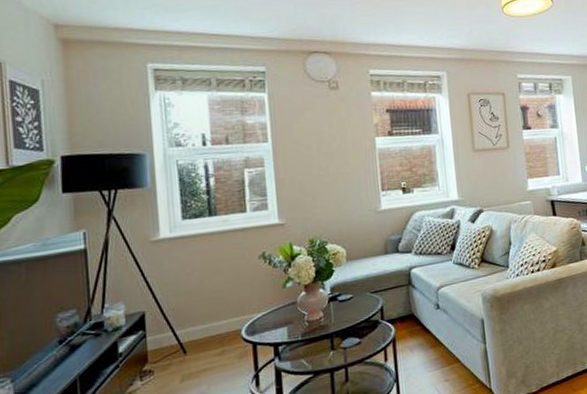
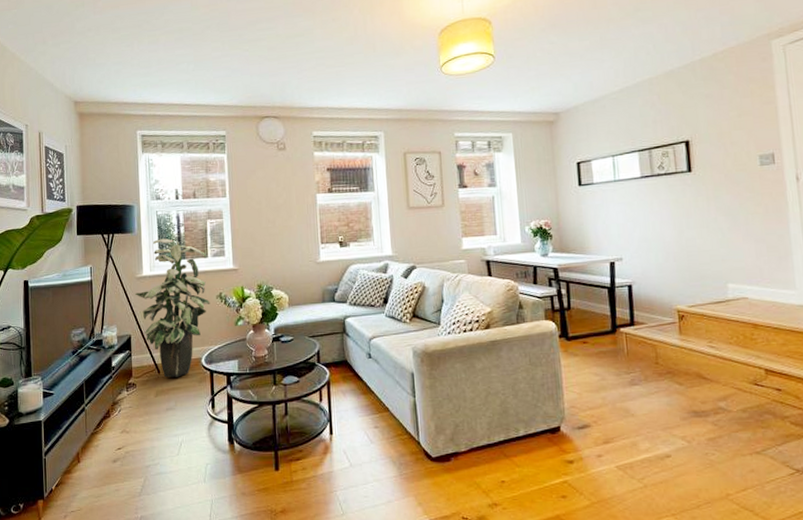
indoor plant: none [148,192,251,358] -> present [134,238,210,378]

